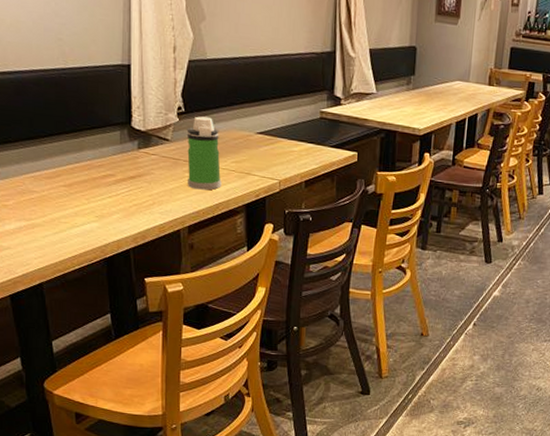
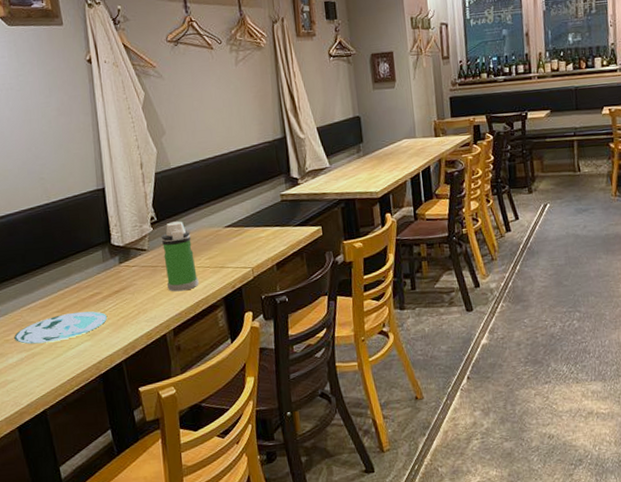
plate: none [14,189,118,217] -> present [14,311,107,344]

